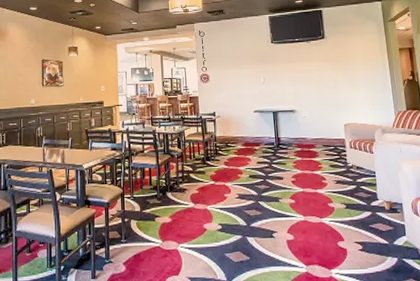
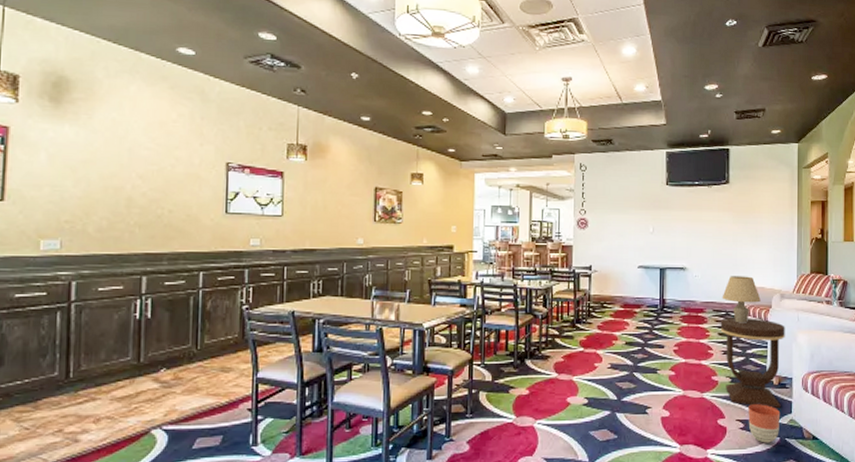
table lamp: none [329,115,365,156] -> present [722,276,761,323]
side table: none [330,151,395,232] -> present [720,318,785,409]
planter: none [364,227,396,263] -> present [748,404,781,443]

